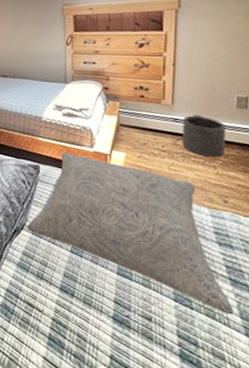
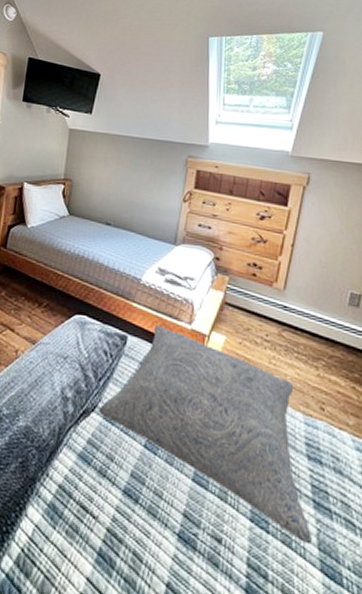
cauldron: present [181,114,227,158] -> none [286,305,336,357]

